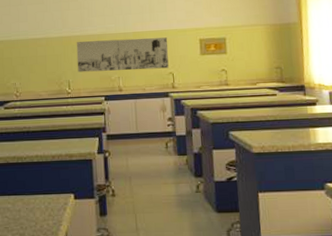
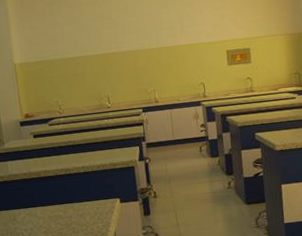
wall art: present [76,37,169,73] -> none [112,50,200,88]

